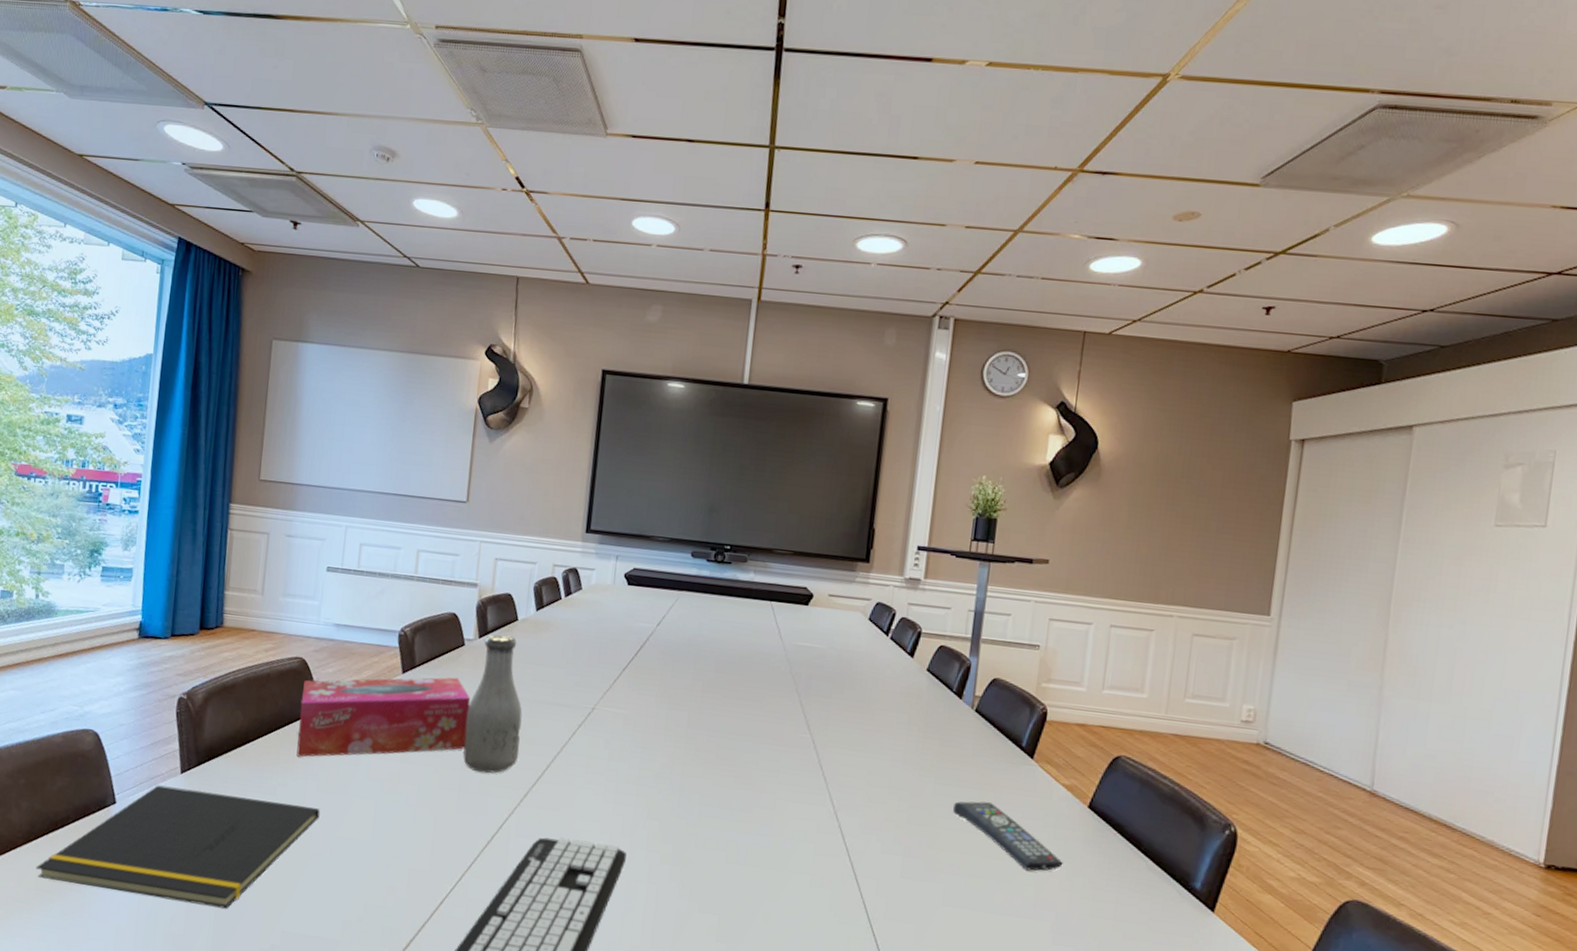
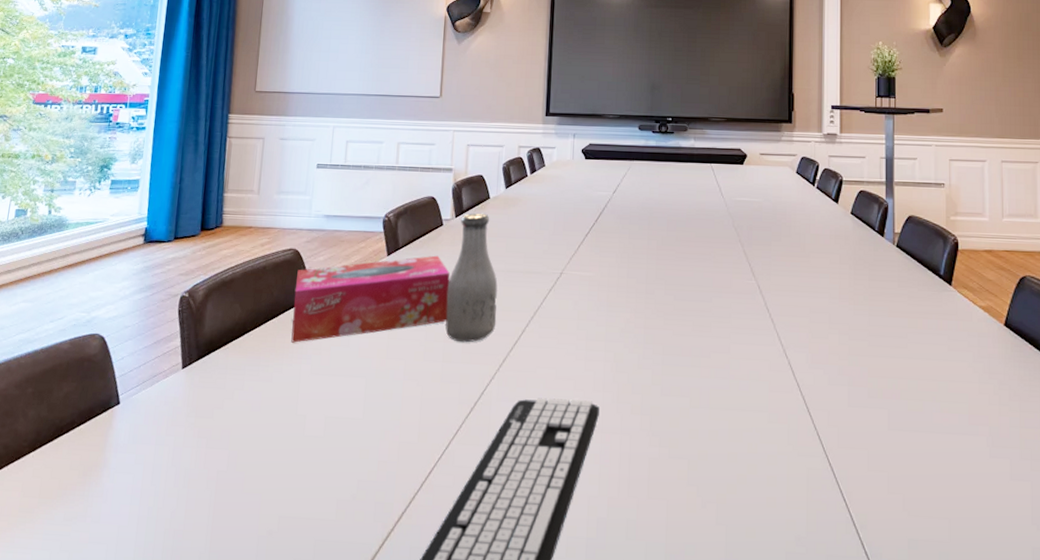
notepad: present [36,785,320,909] -> none [40,382,314,499]
remote control: present [953,801,1063,871] -> none [888,328,990,390]

